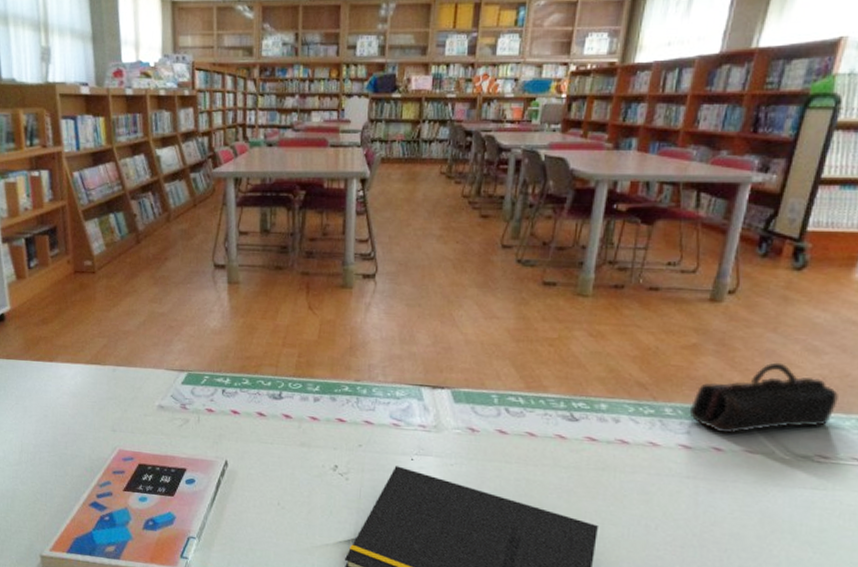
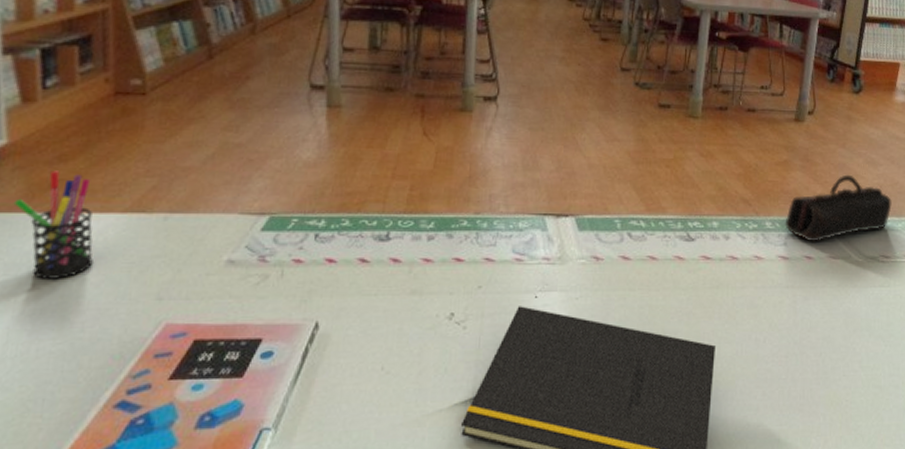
pen holder: none [17,330,69,410] -> present [13,170,93,279]

